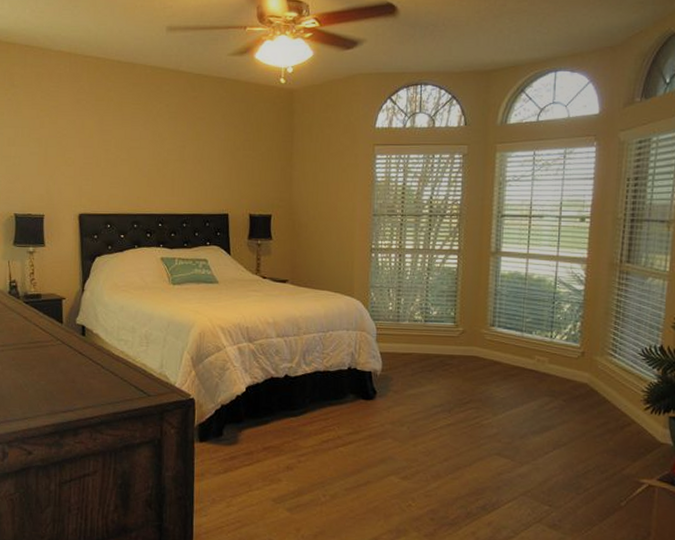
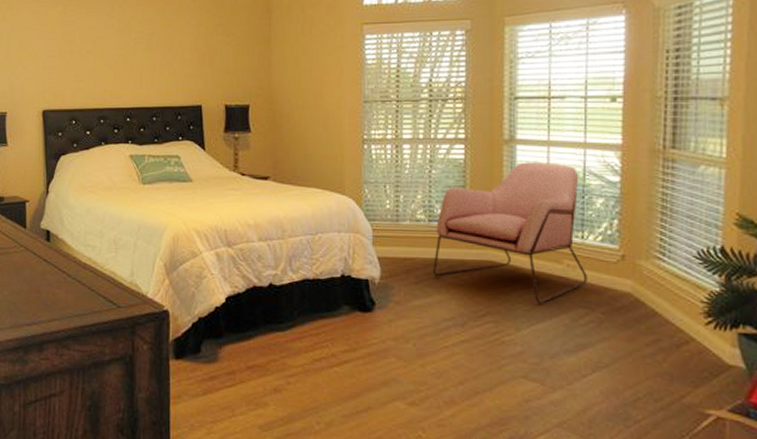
armchair: none [426,272,554,393] -> present [432,162,588,304]

